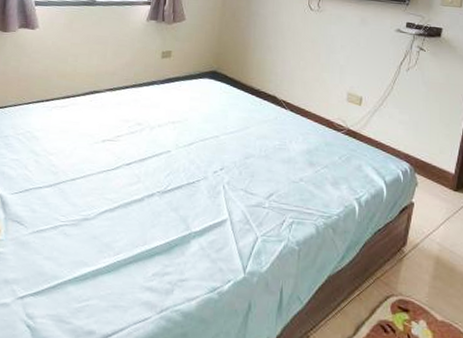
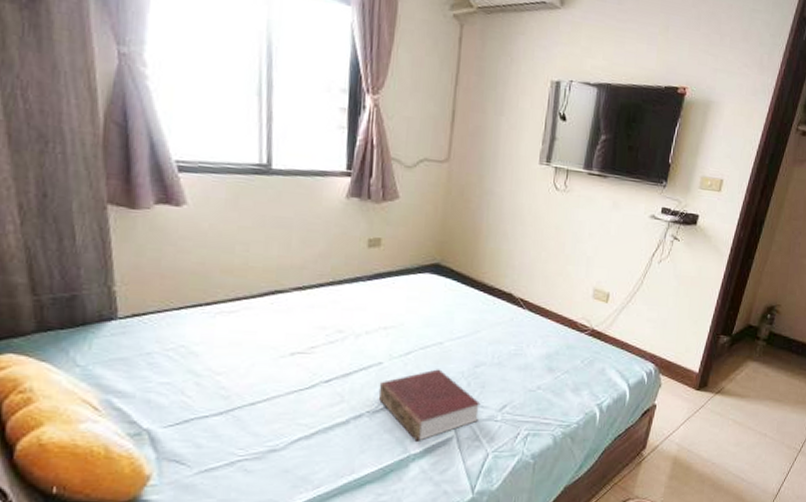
book: none [166,158,251,221] -> present [378,369,481,441]

